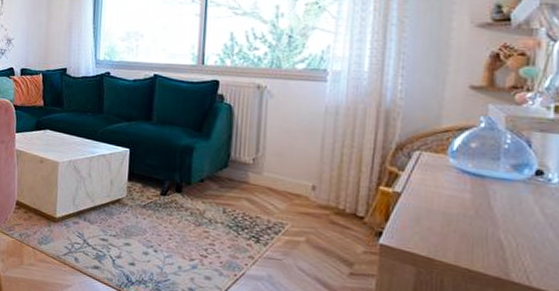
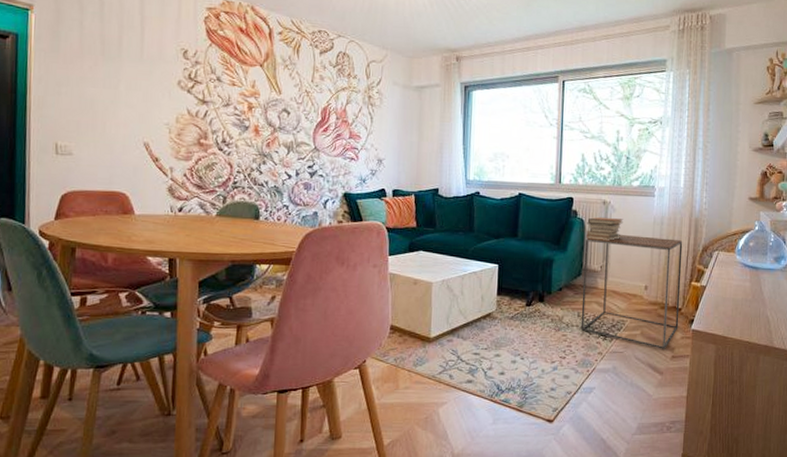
side table: none [226,124,367,263] -> present [580,235,683,349]
book stack: none [235,102,284,131] -> present [586,216,624,241]

